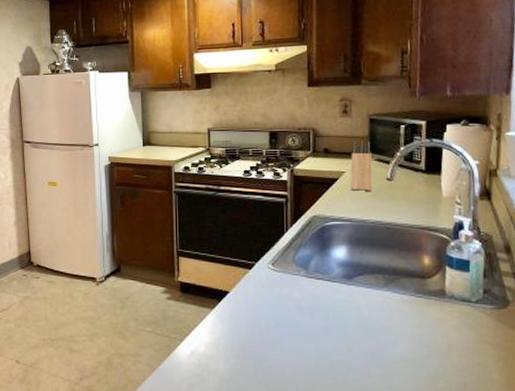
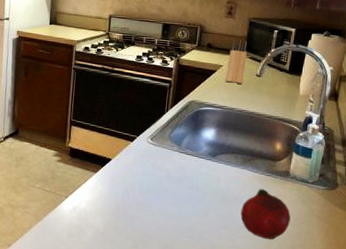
fruit: none [392,314,456,377] -> present [240,189,291,240]

